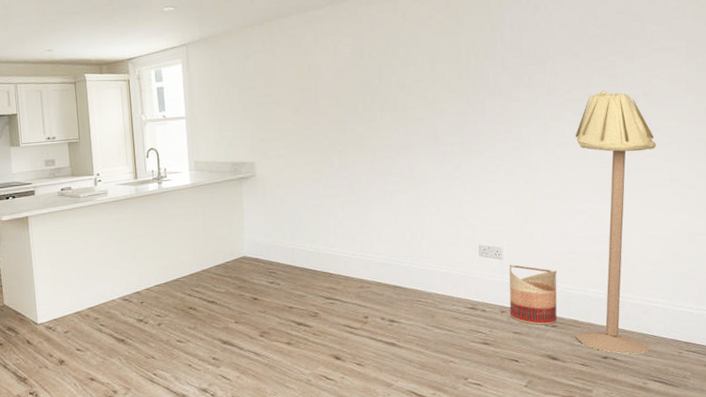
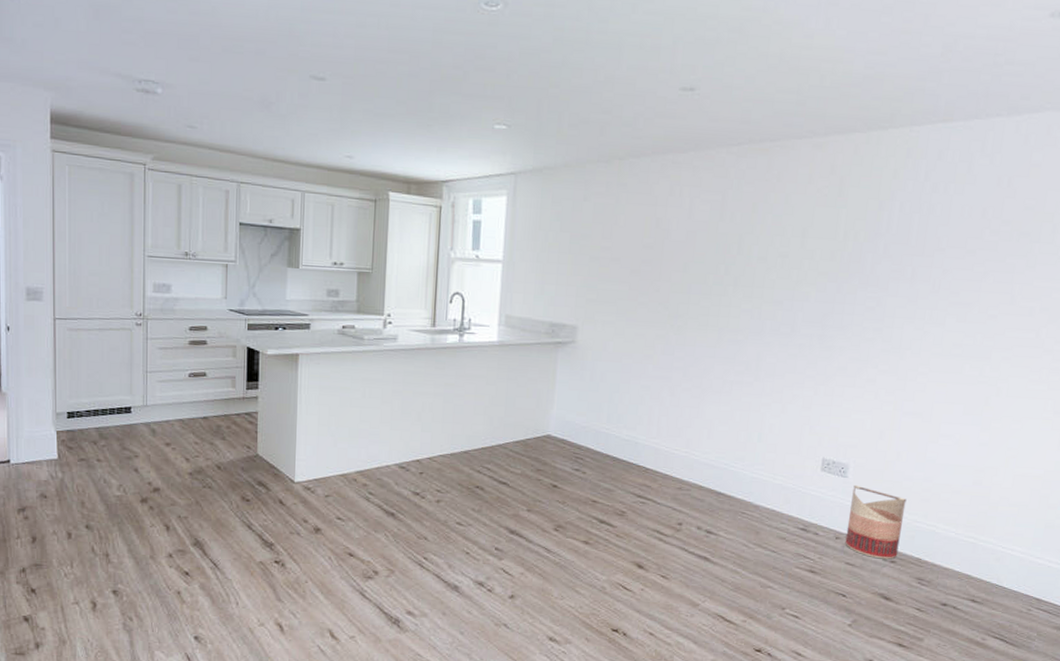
floor lamp: present [575,90,657,354] -> none [915,297,1045,605]

